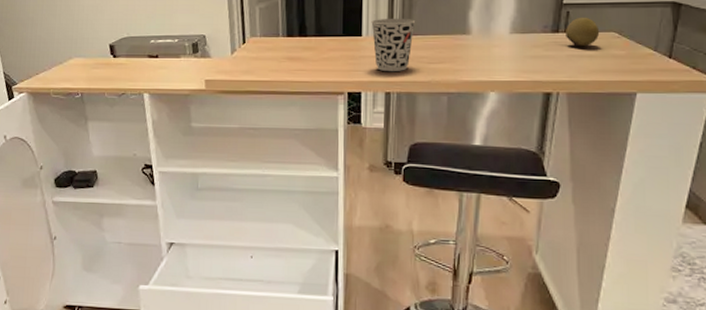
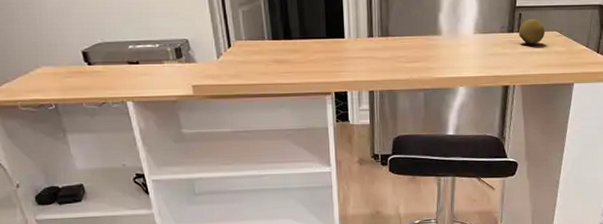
cup: present [371,18,416,71] -> none [352,20,393,71]

